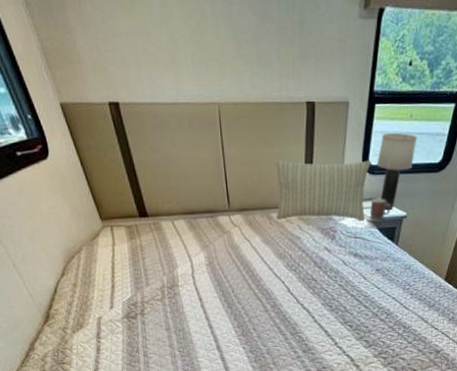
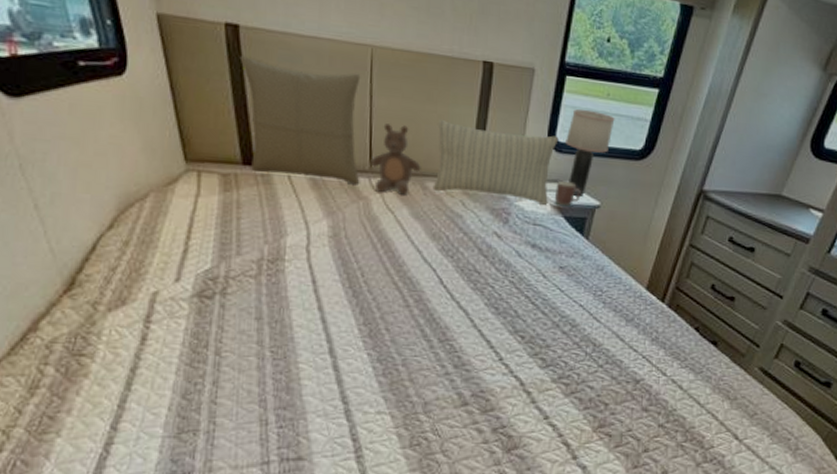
pillow: none [123,129,223,223] -> present [239,56,361,185]
teddy bear: none [228,169,266,226] -> present [370,123,421,195]

